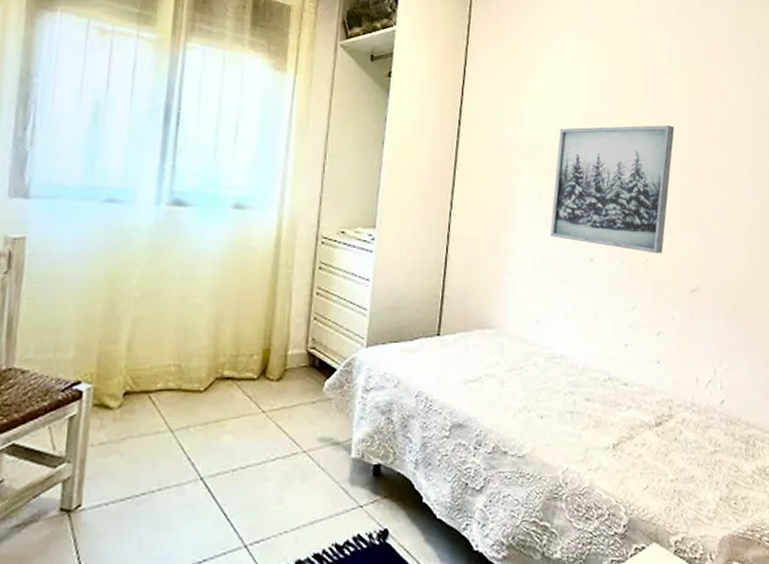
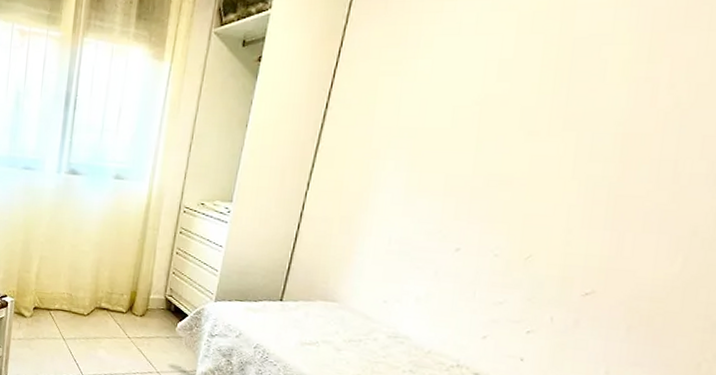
wall art: present [550,125,675,254] -> none [412,107,604,251]

